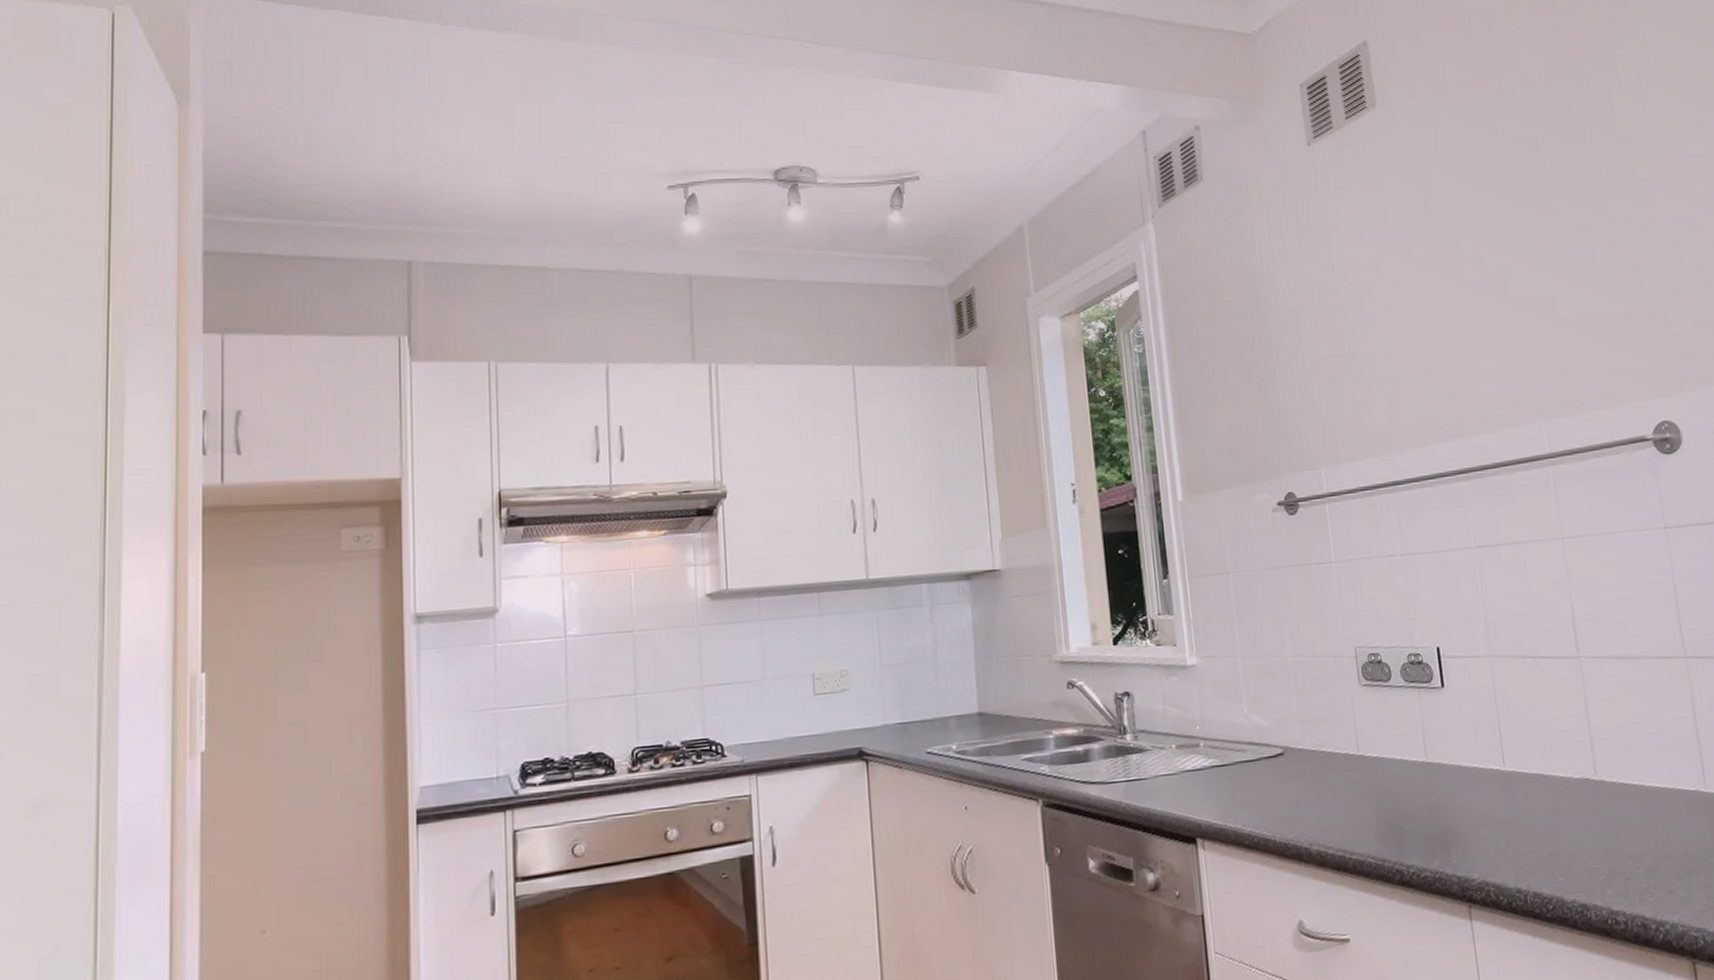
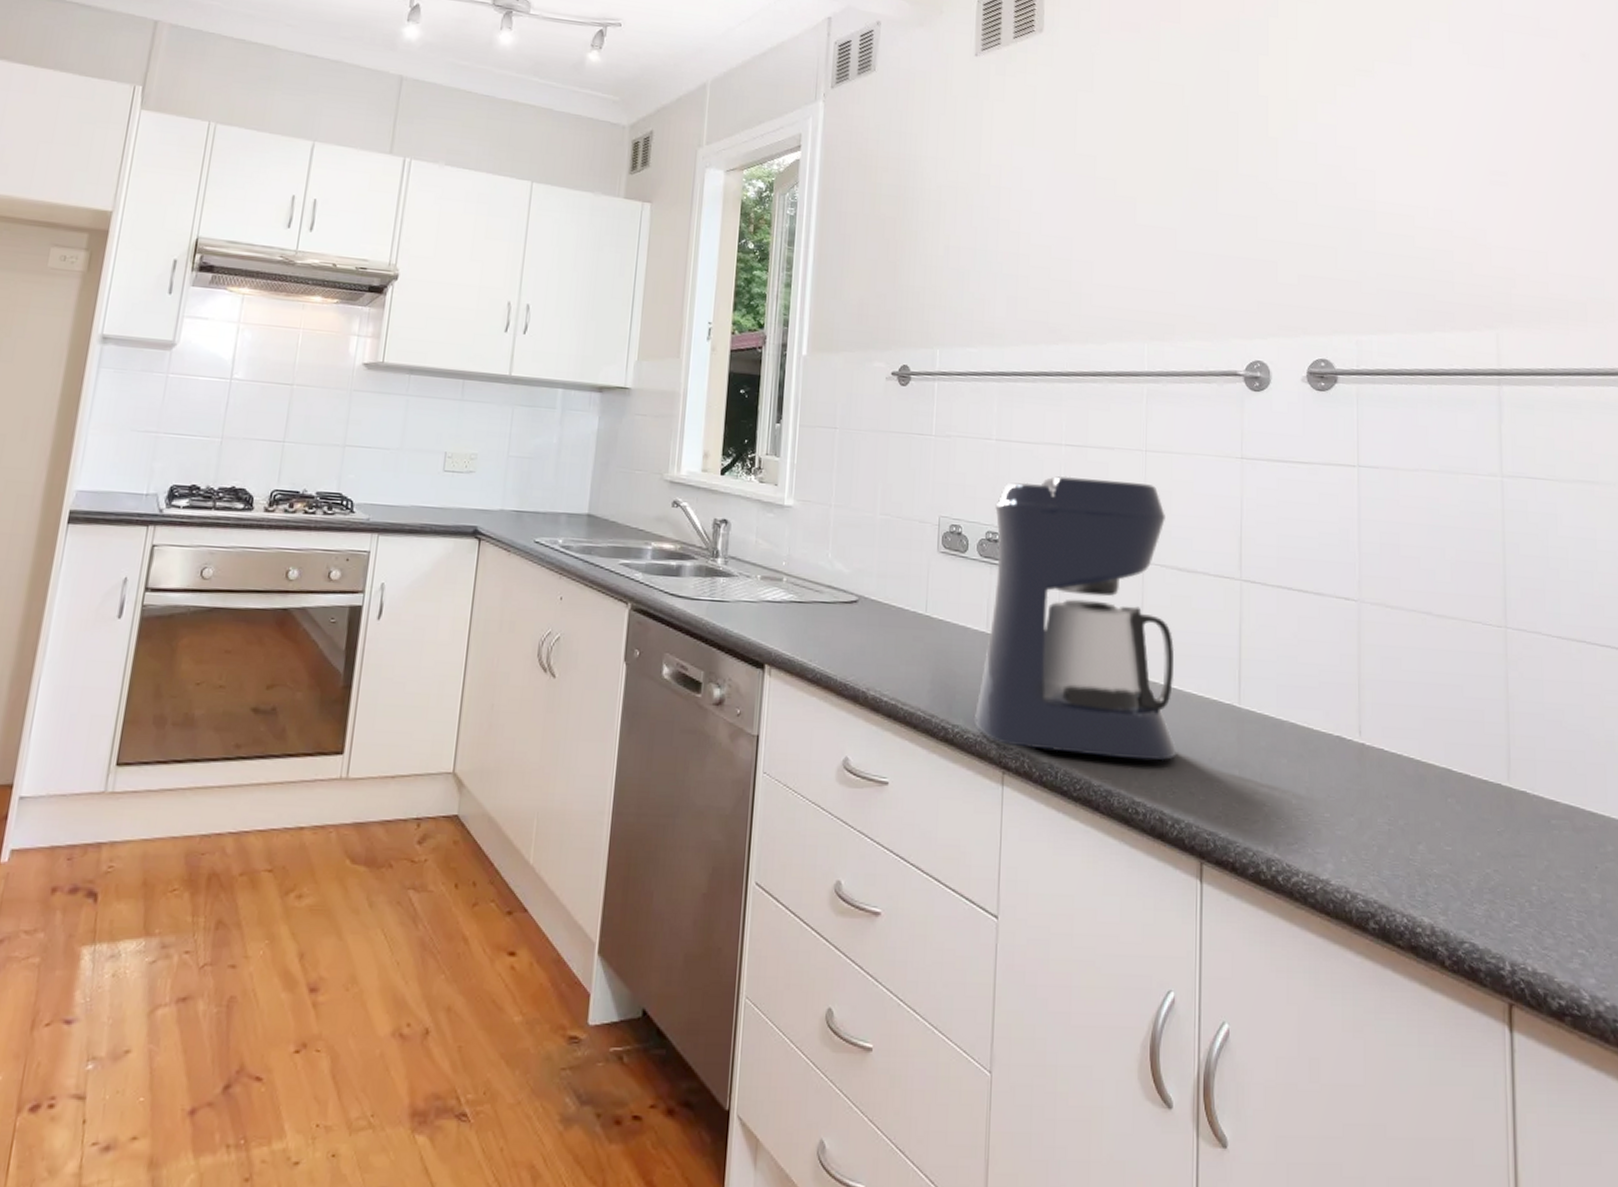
coffee maker: none [1412,573,1649,877] -> present [975,476,1177,761]

